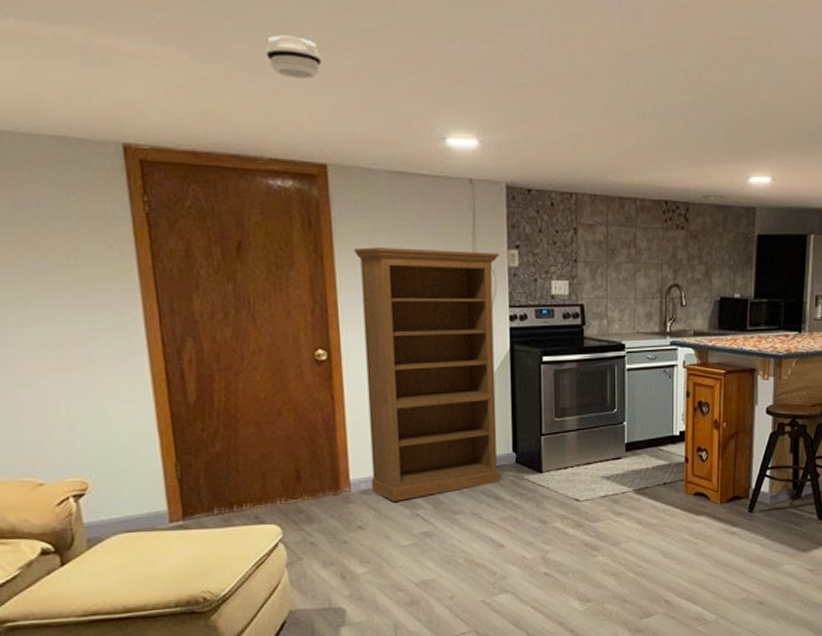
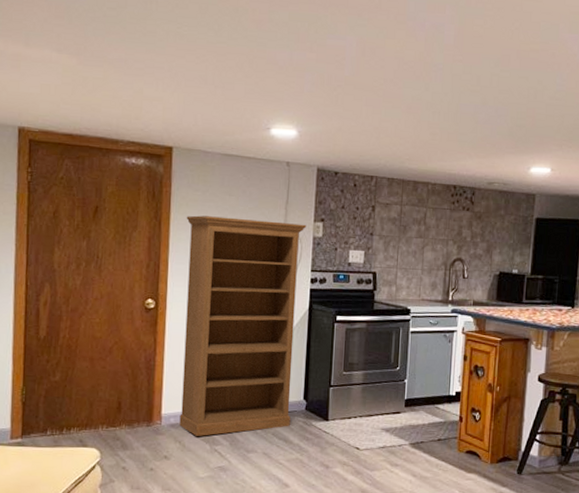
smoke detector: present [266,35,322,79] -> none [136,46,178,80]

